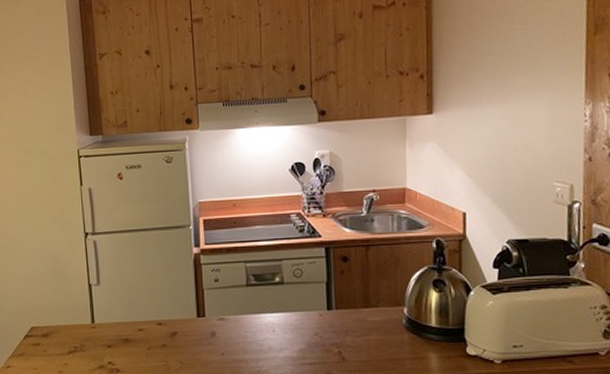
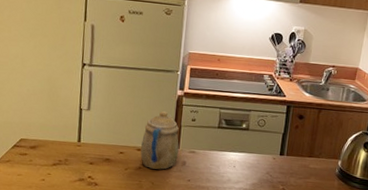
teapot: none [161,274,205,345] -> present [140,110,179,170]

